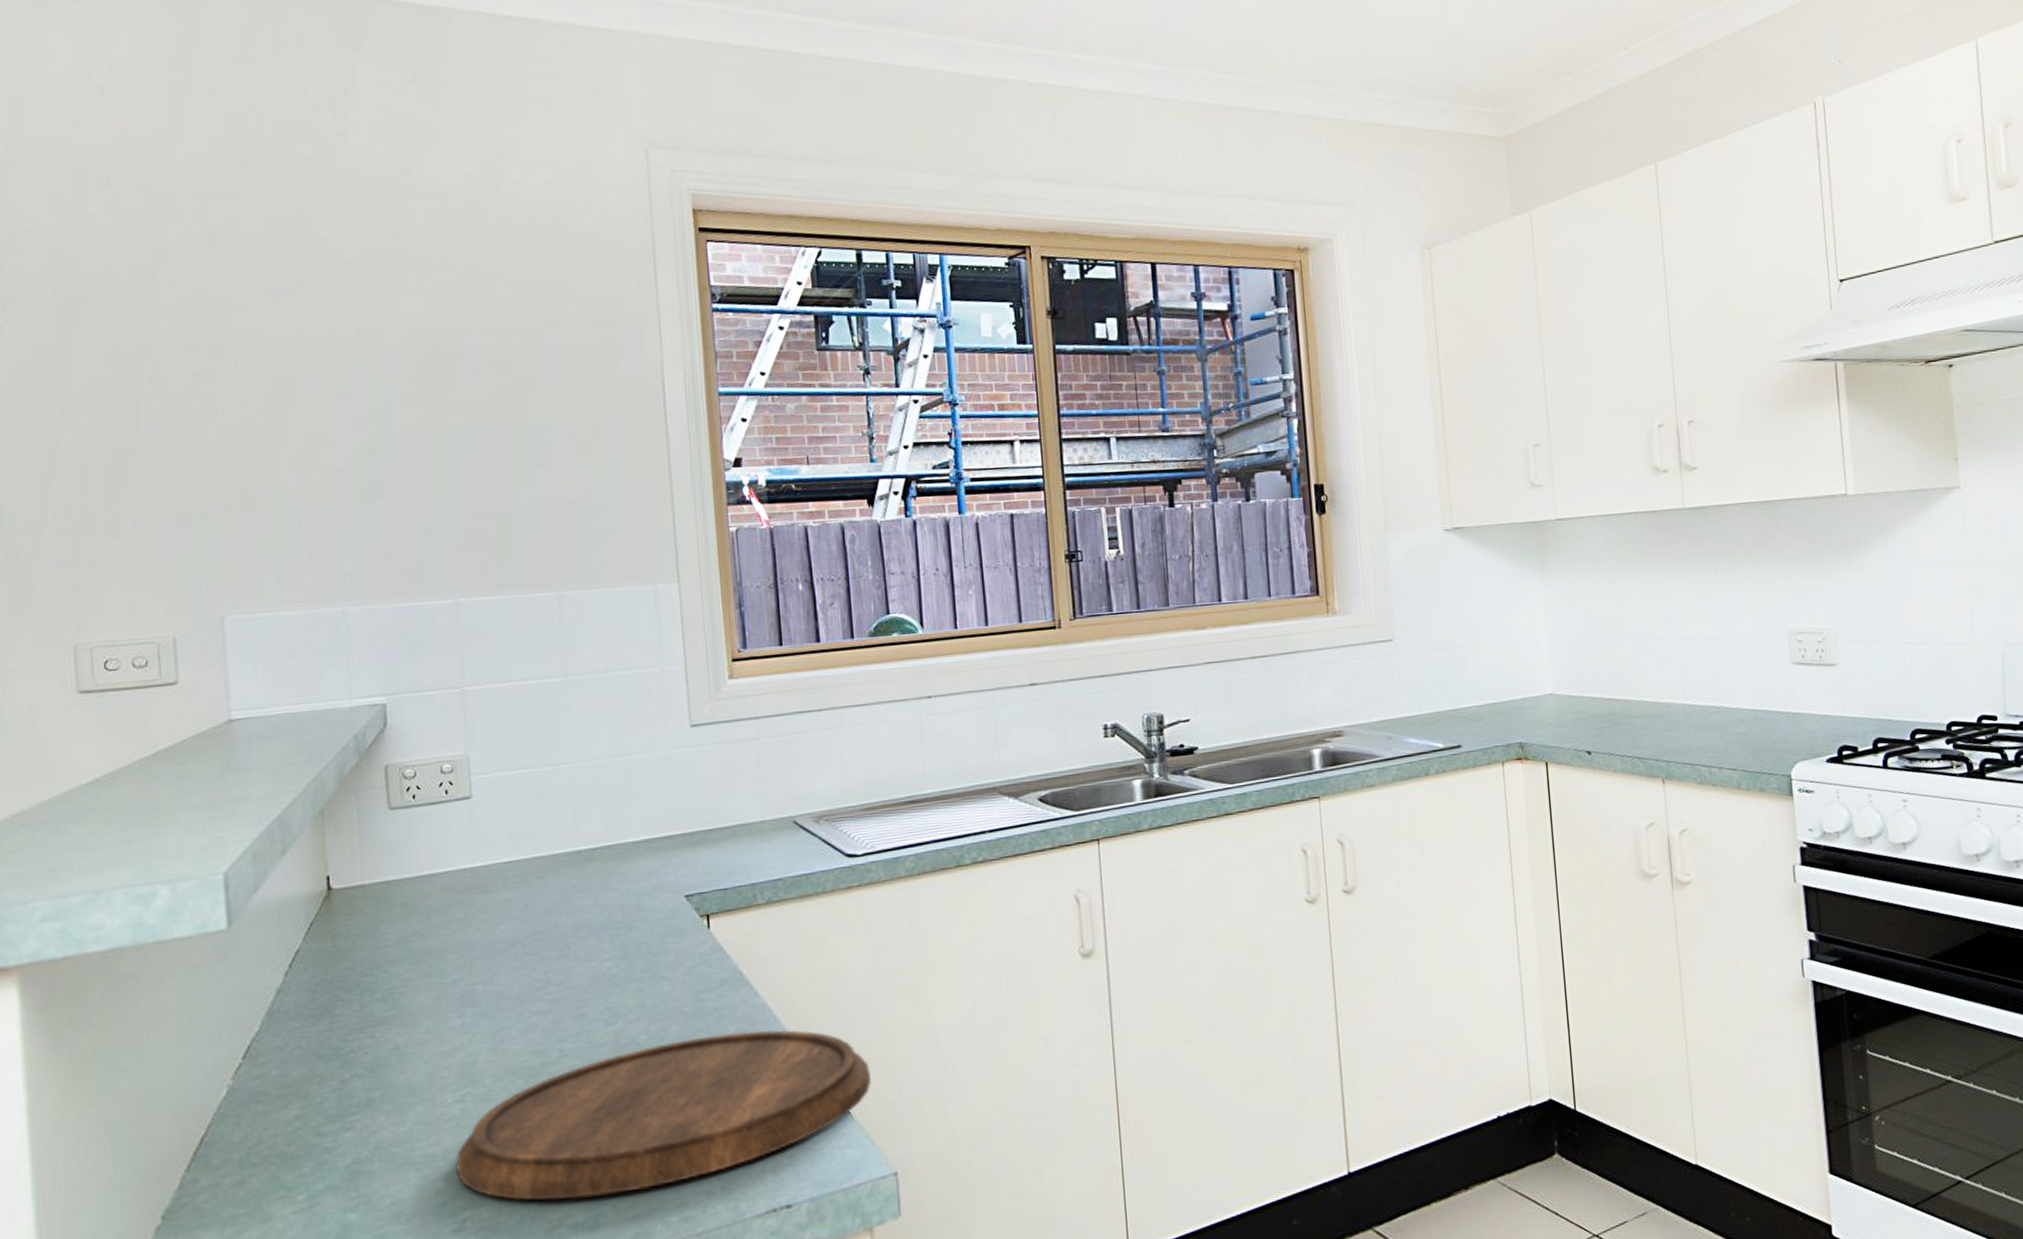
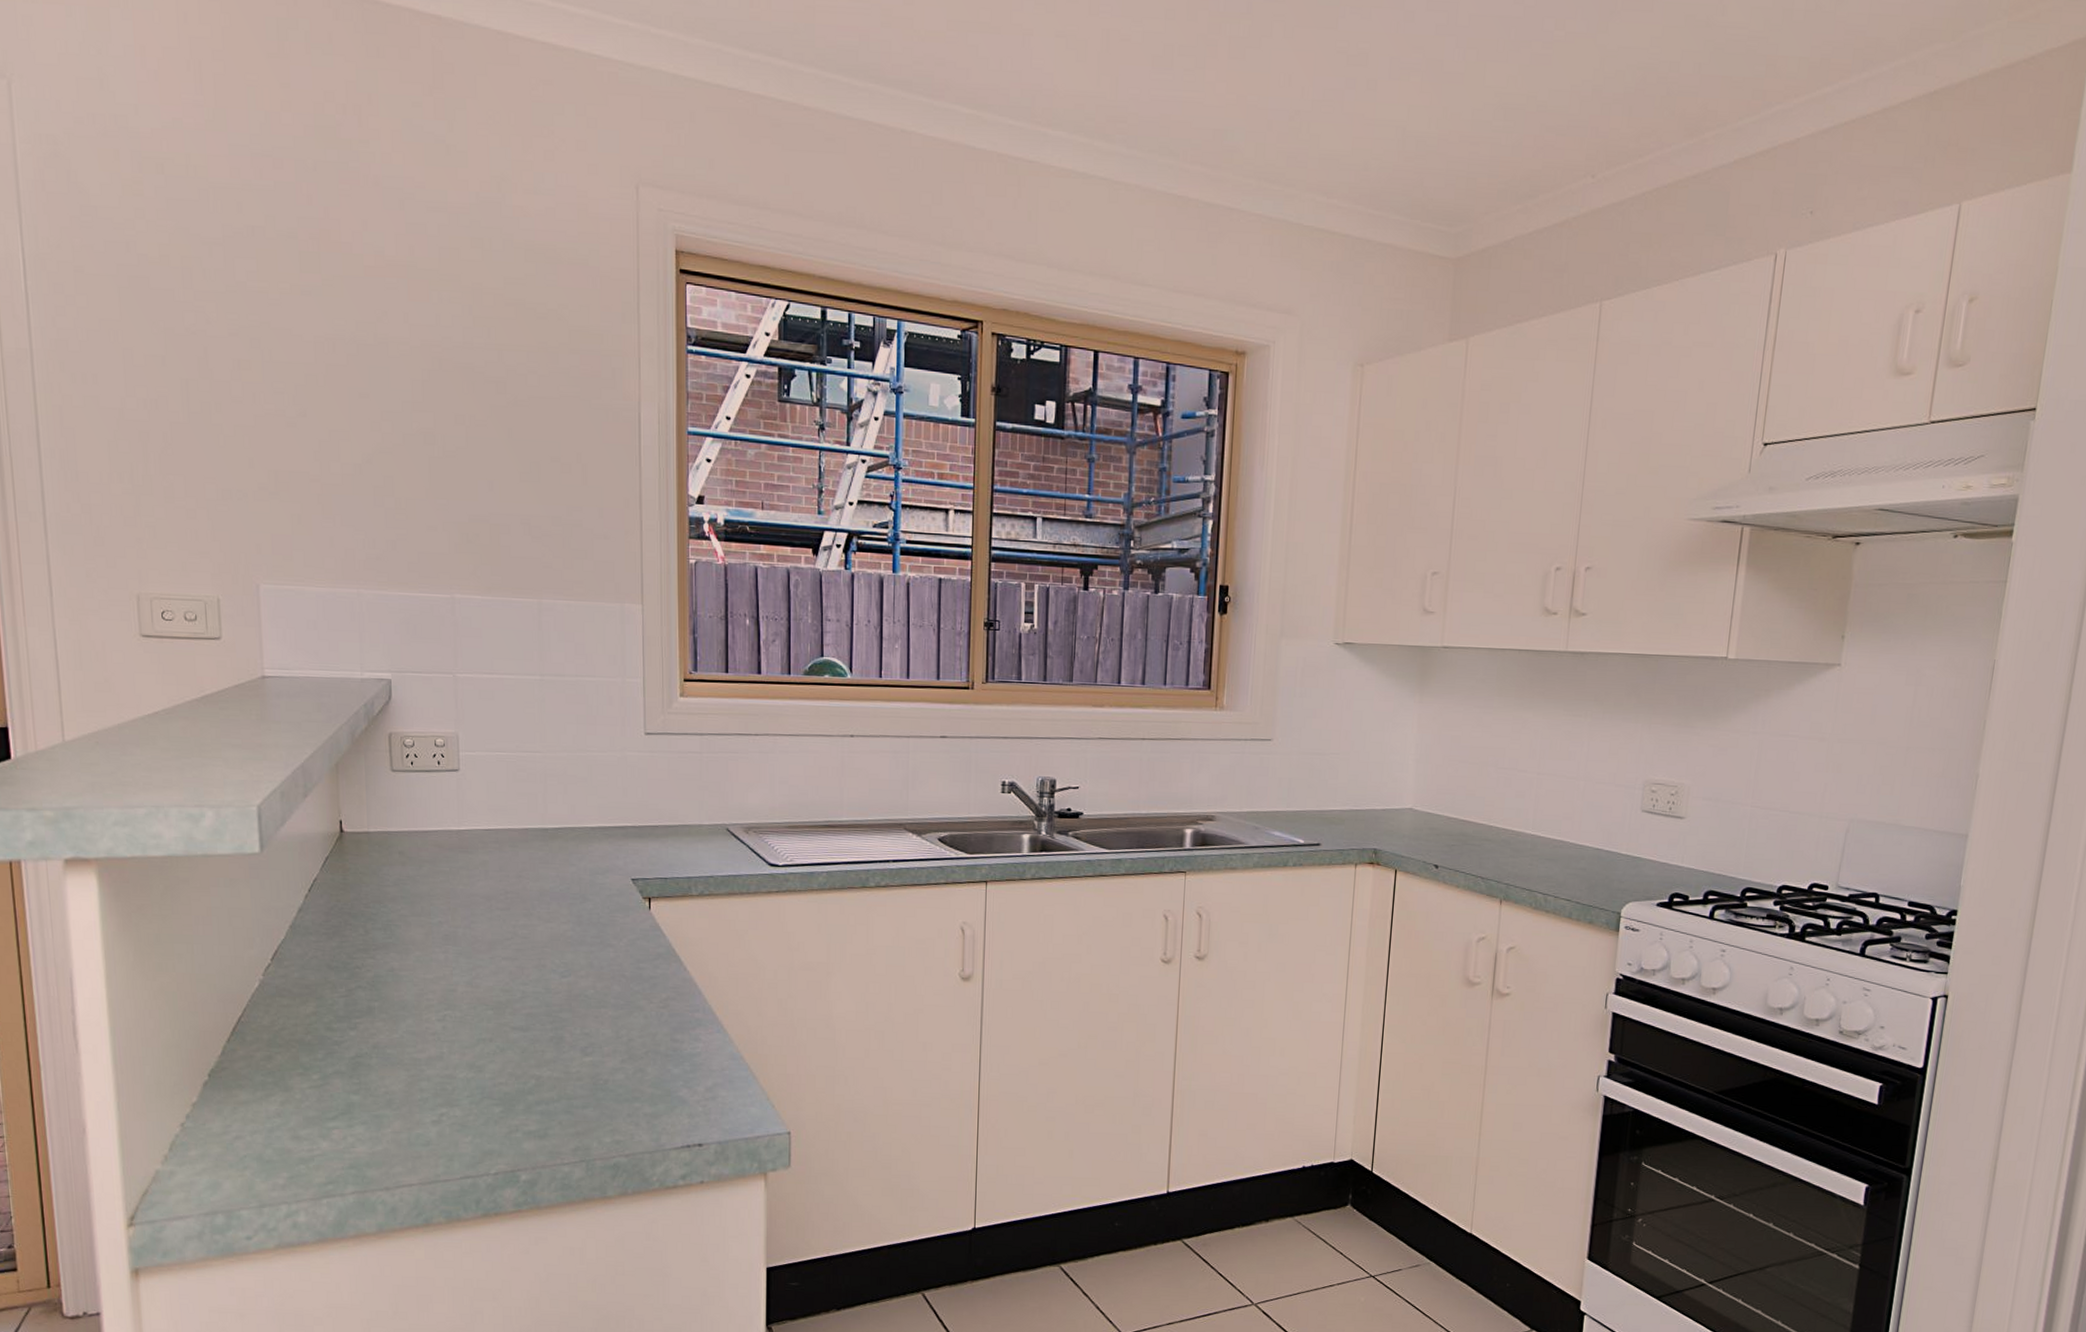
cutting board: present [455,1029,871,1201] -> none [436,998,775,1114]

